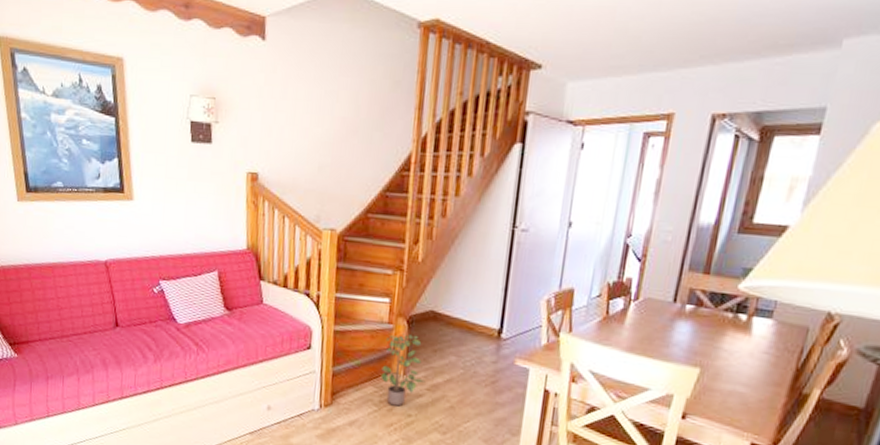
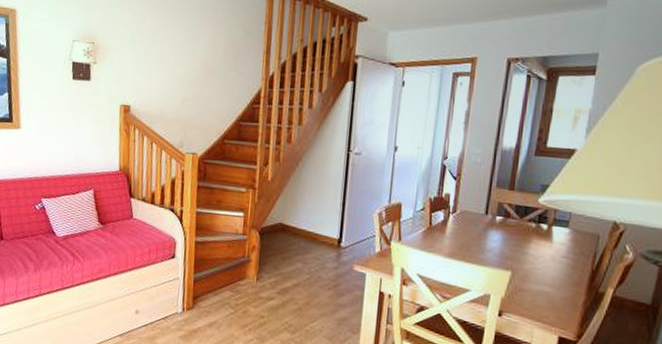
potted plant: present [381,333,426,407] -> none [236,243,276,309]

